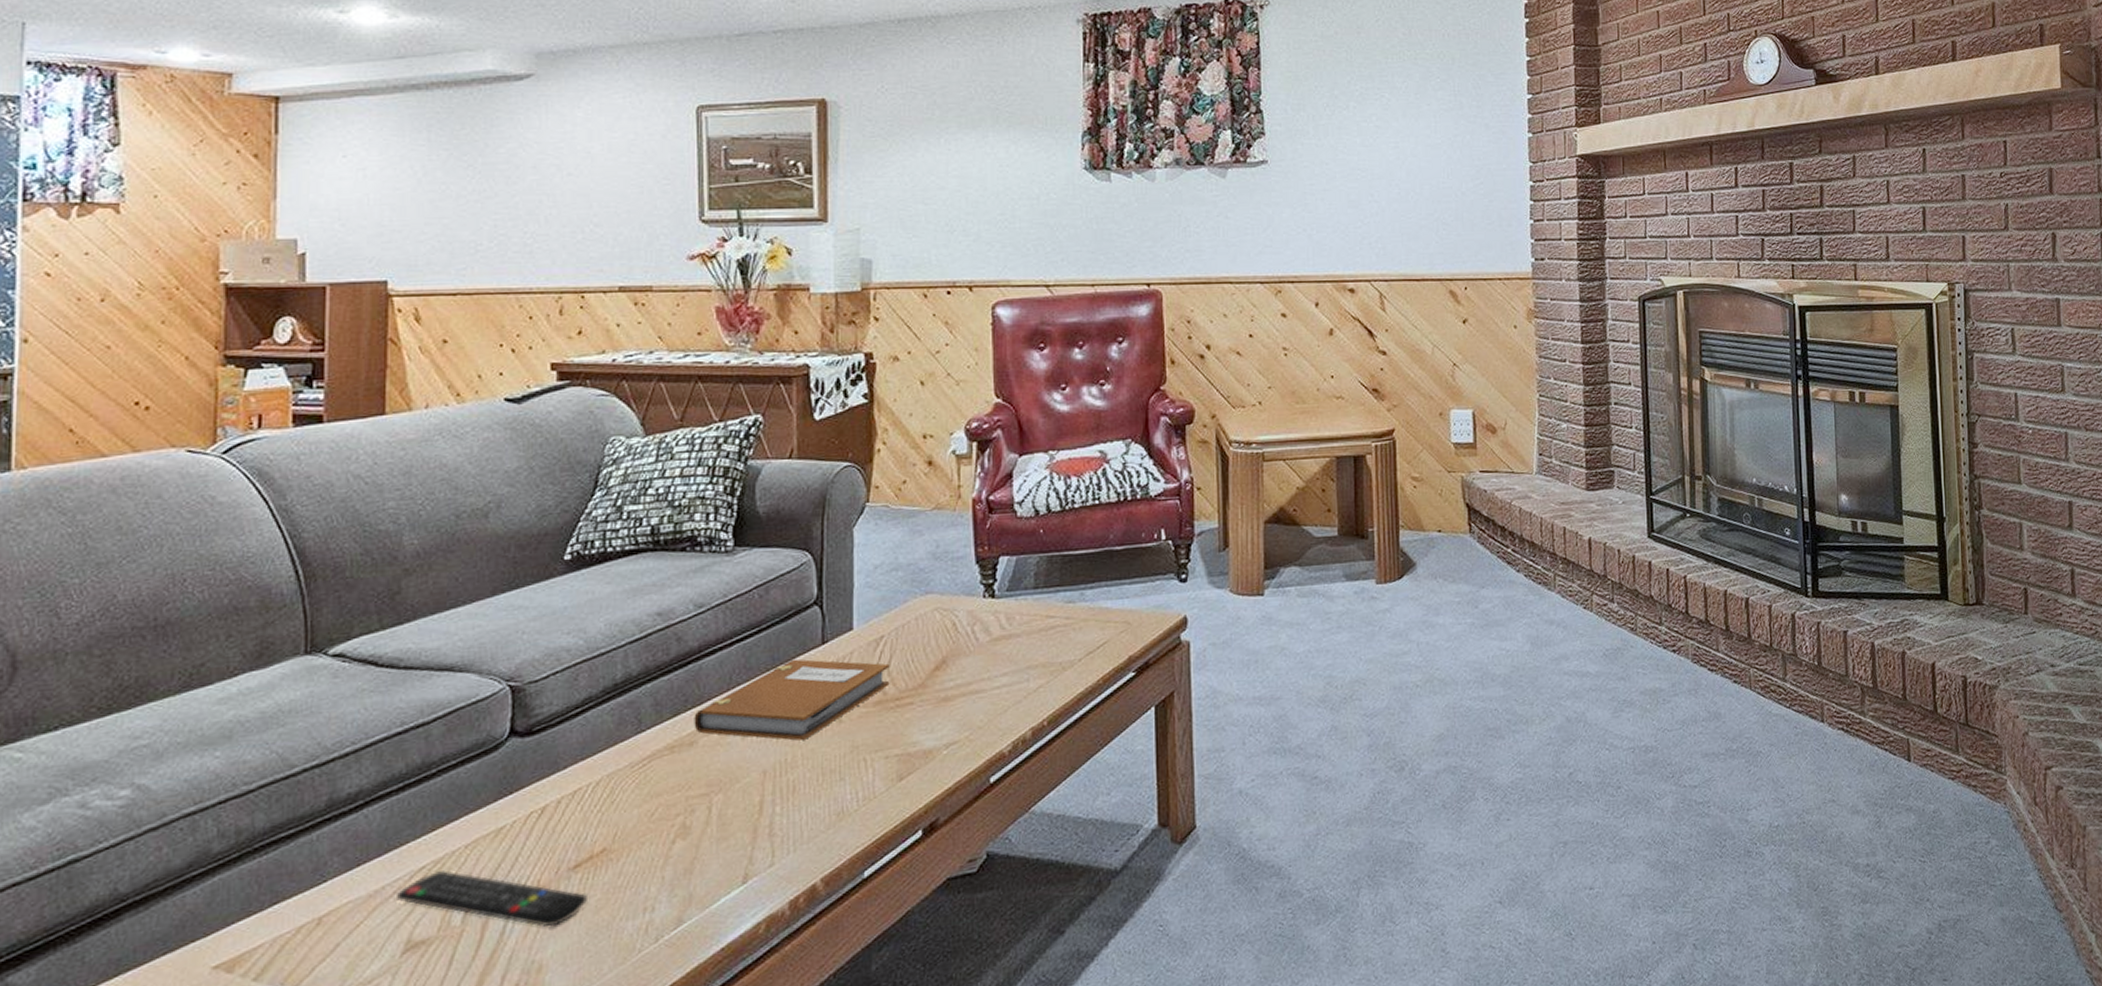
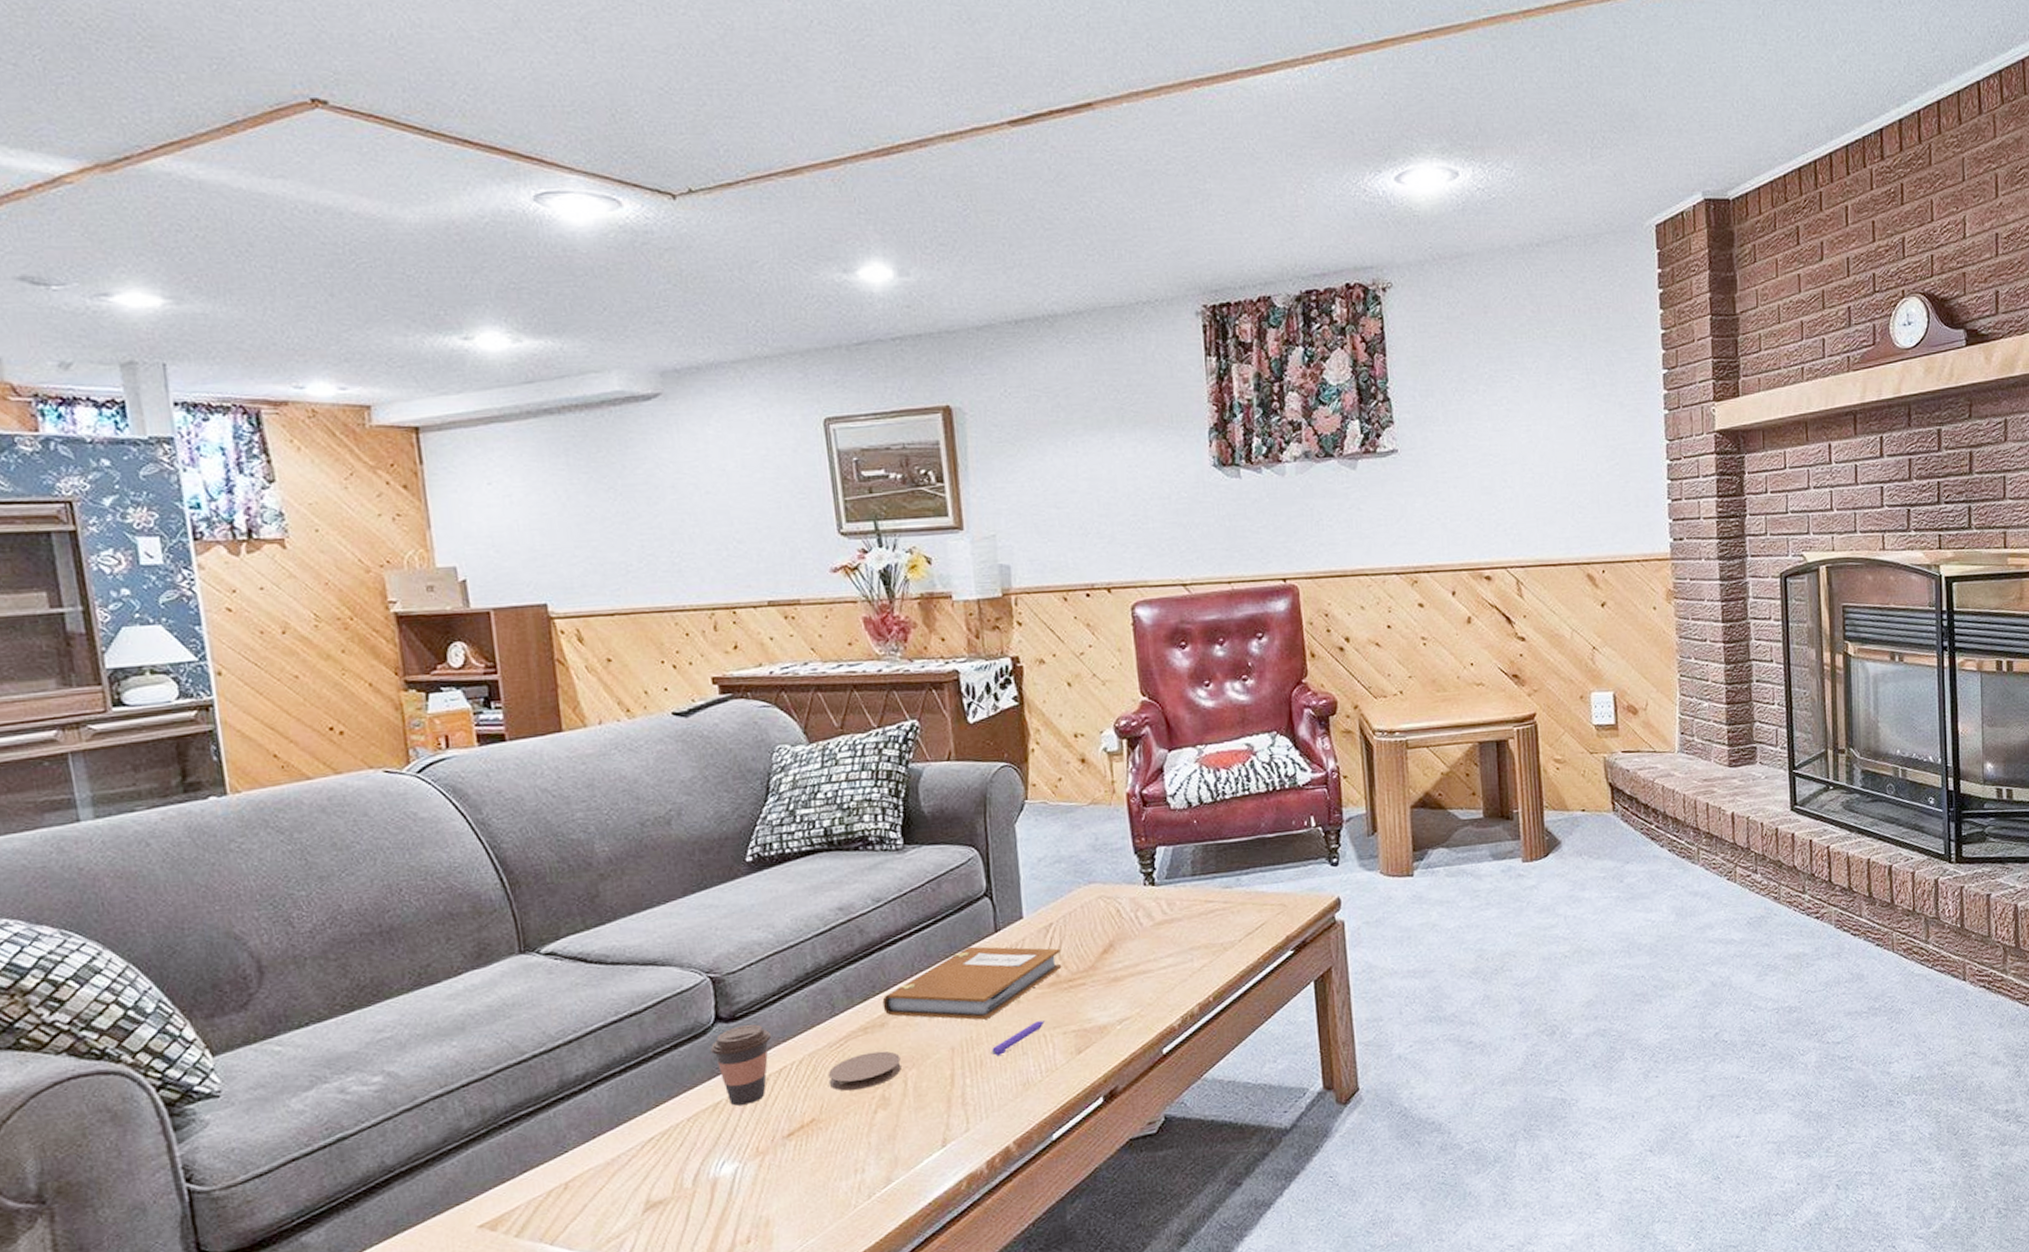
remote control: present [397,870,587,926] -> none [632,1141,803,1187]
coffee cup: none [501,740,569,832] -> present [711,1024,772,1106]
coaster: none [626,773,707,817] -> present [828,1051,901,1091]
pen: none [805,743,868,782] -> present [991,1020,1046,1057]

